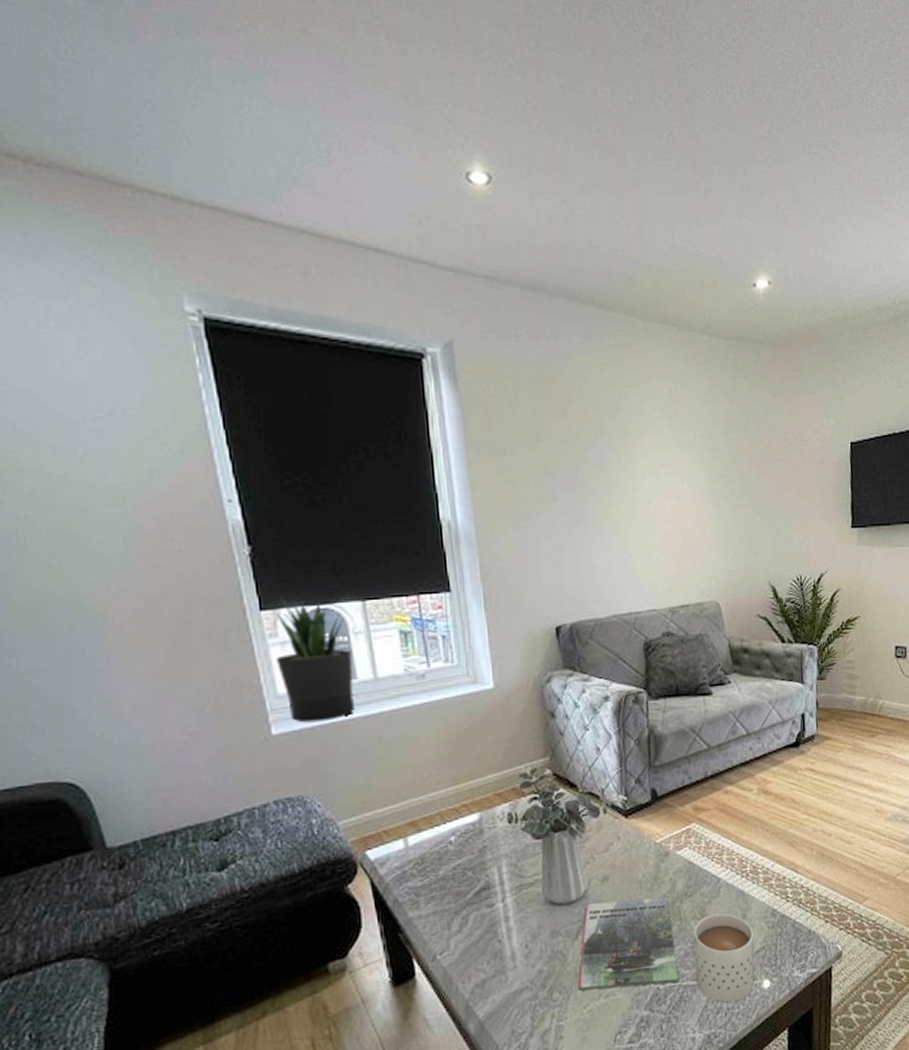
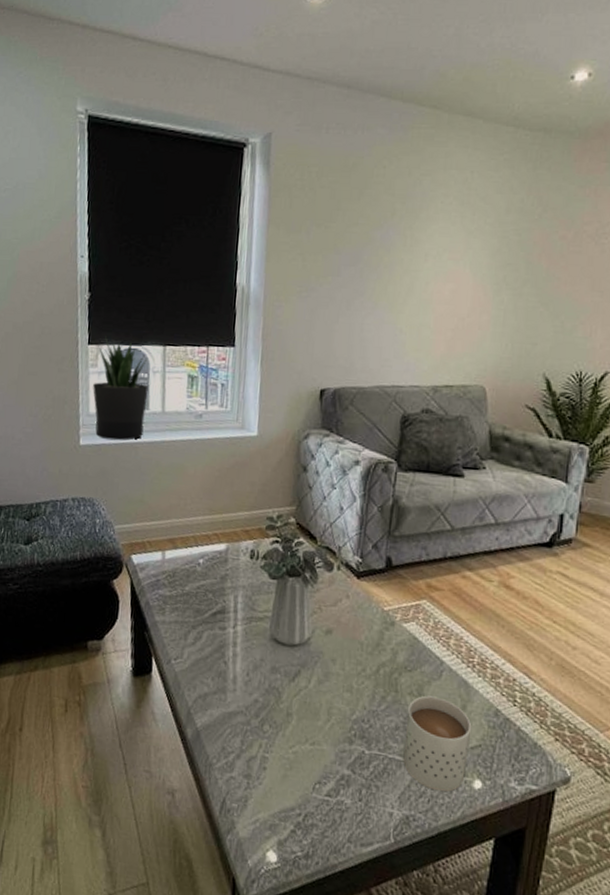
magazine: present [578,896,679,991] -> none [288,650,387,752]

